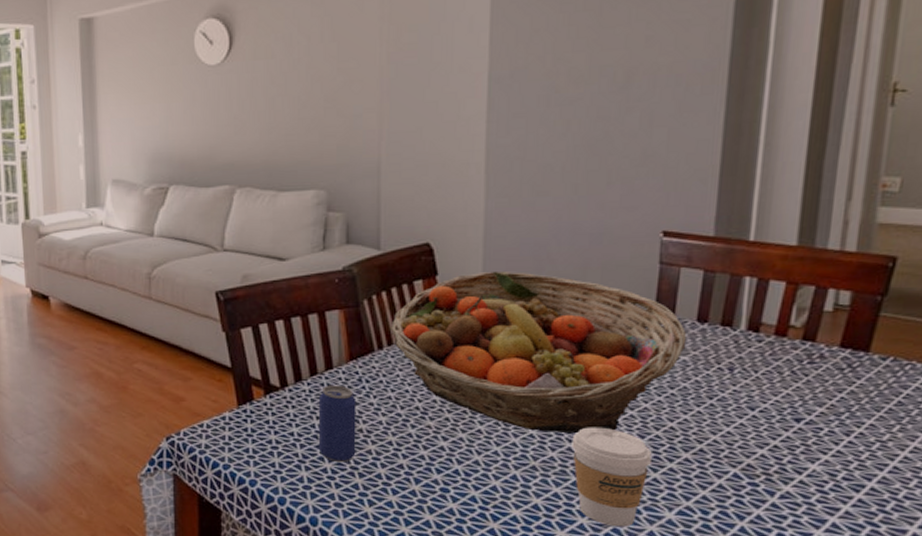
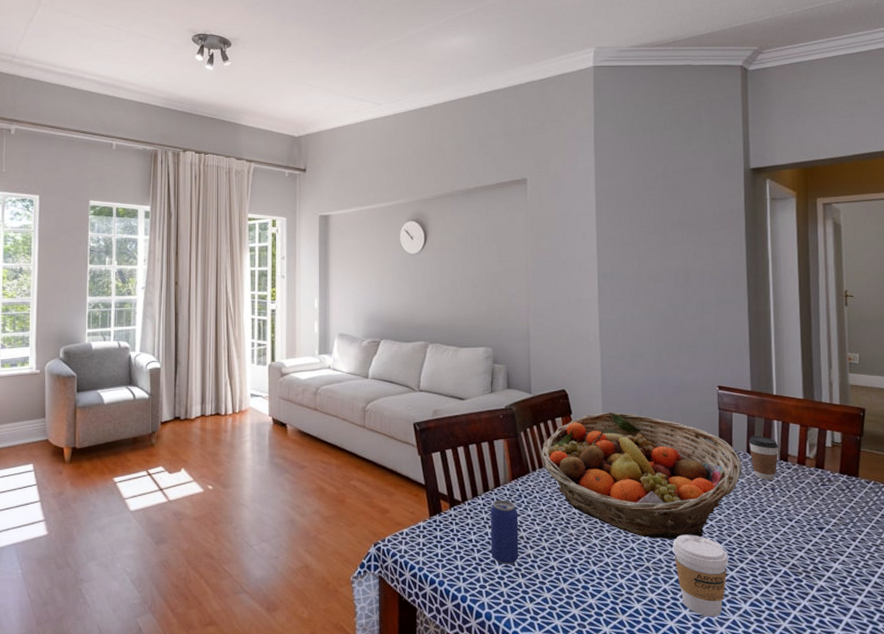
coffee cup: none [700,298,748,357] -> present [748,435,779,480]

